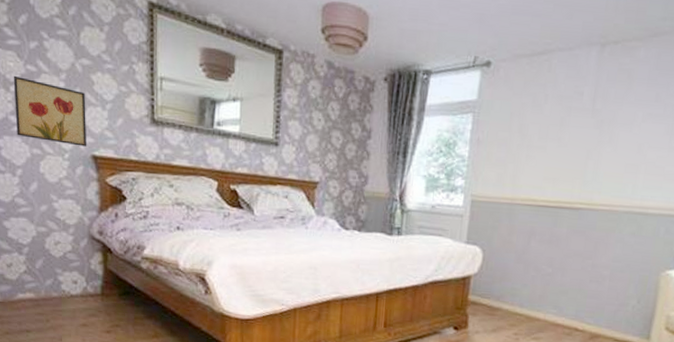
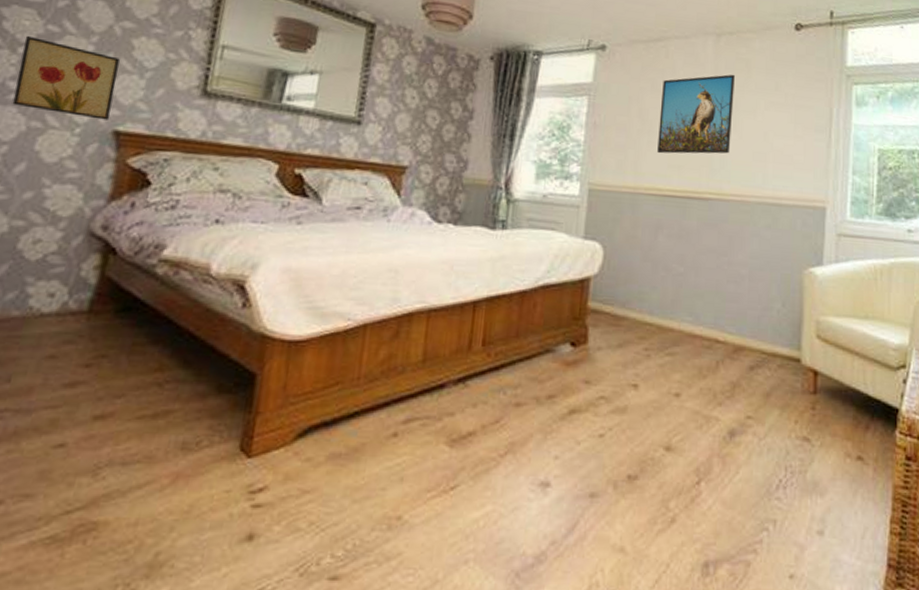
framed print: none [534,86,616,167] -> present [657,74,735,154]

